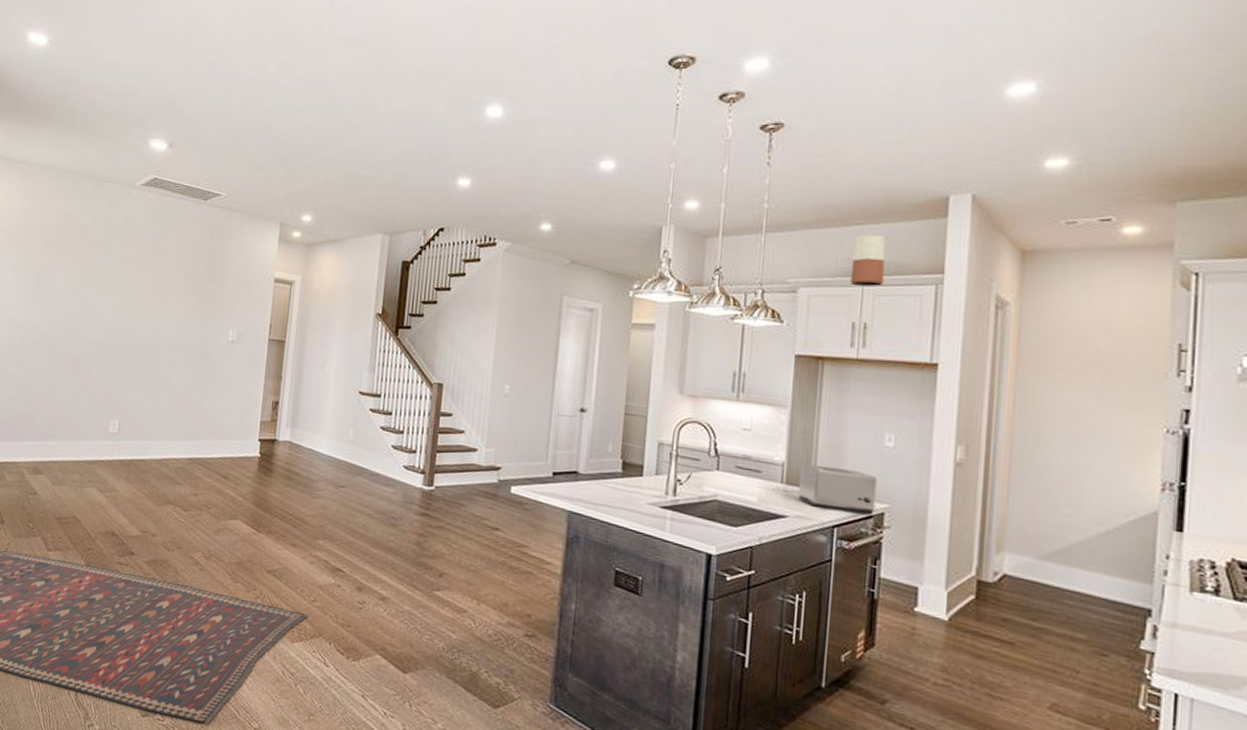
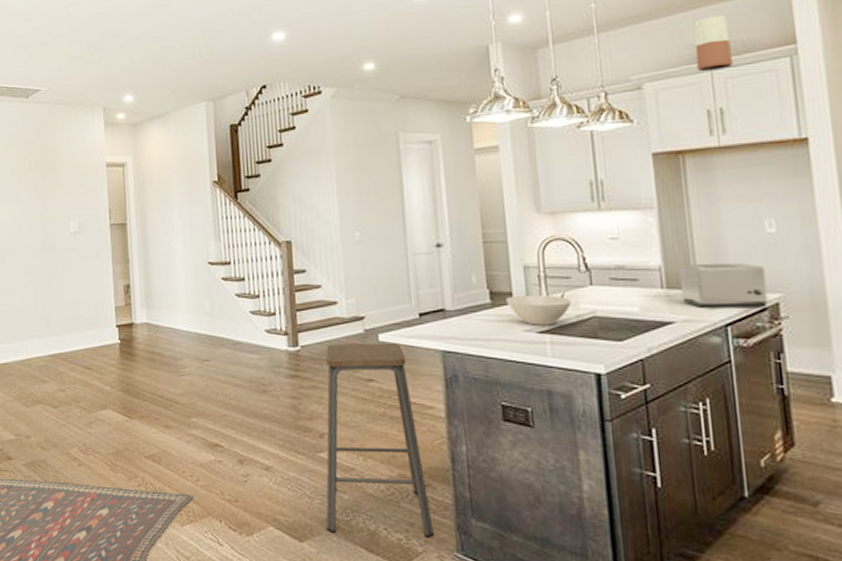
bar stool: none [431,489,533,686] -> present [326,343,434,538]
bowl: none [636,469,697,502] -> present [506,295,572,326]

